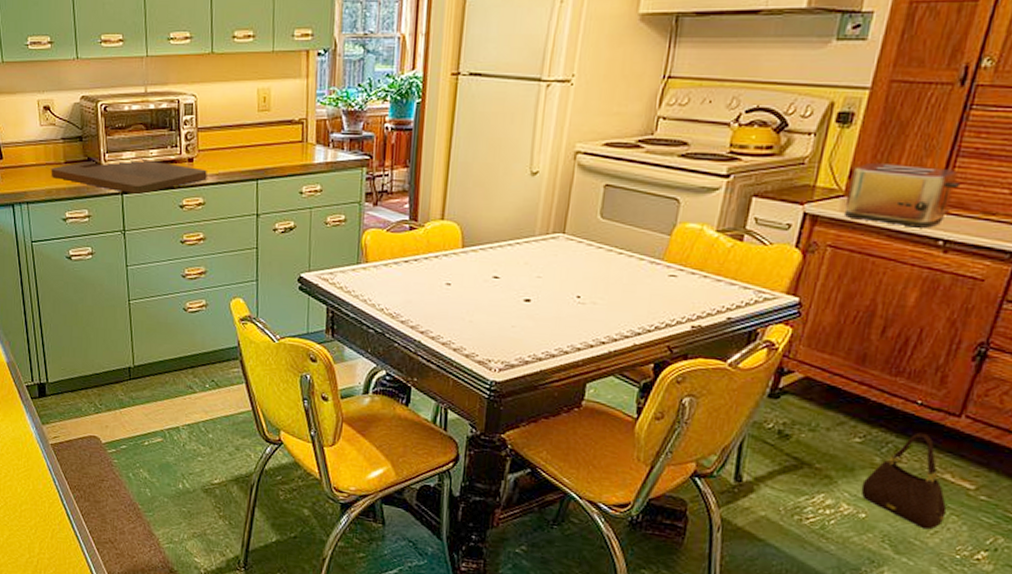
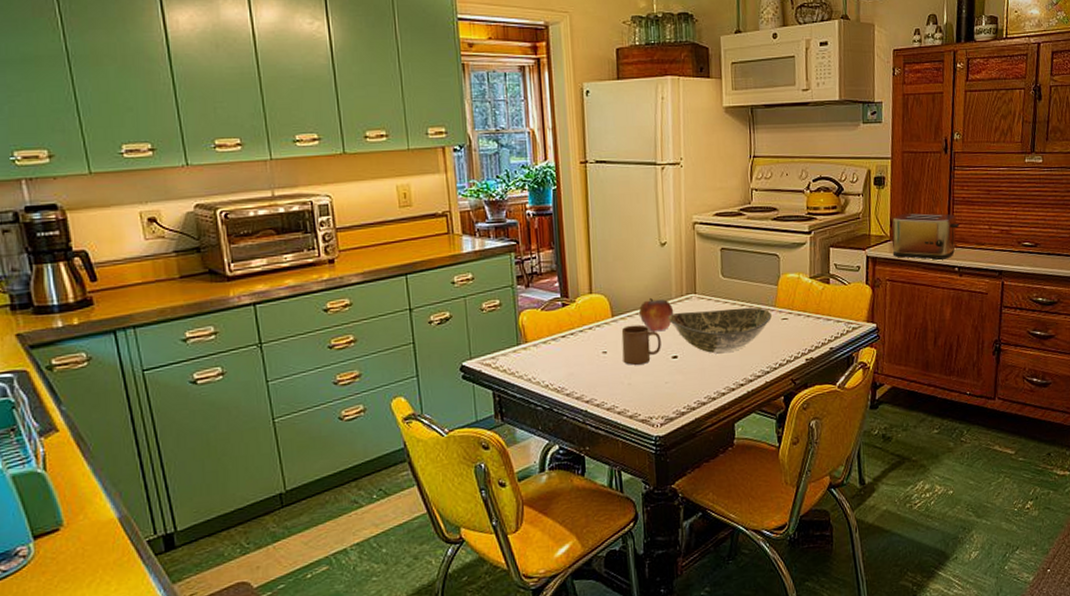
cutting board: present [51,159,207,195] -> none [162,265,351,304]
mug: none [467,259,515,303] -> present [621,324,661,365]
fruit: none [494,231,535,270] -> present [639,297,674,332]
bowl: none [526,252,656,305] -> present [668,307,772,354]
handbag: present [861,432,947,530] -> none [945,416,1002,493]

